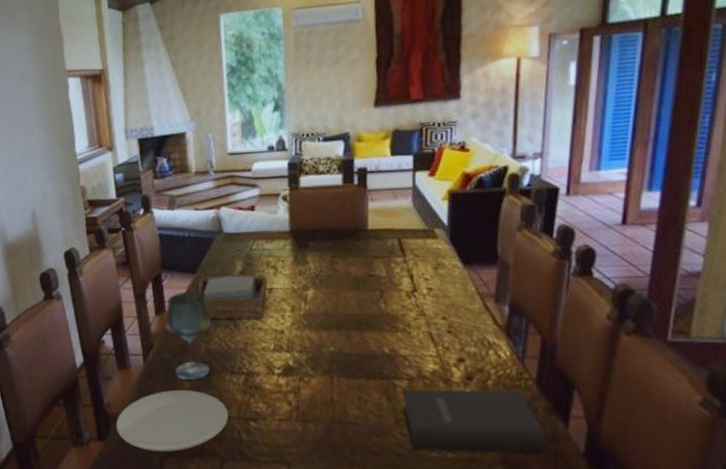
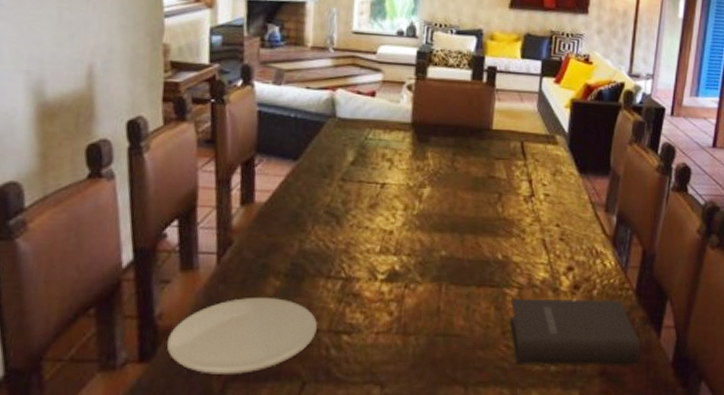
wine glass: present [165,291,211,381] -> none [252,180,310,286]
napkin holder: present [199,275,267,320] -> none [299,165,380,217]

